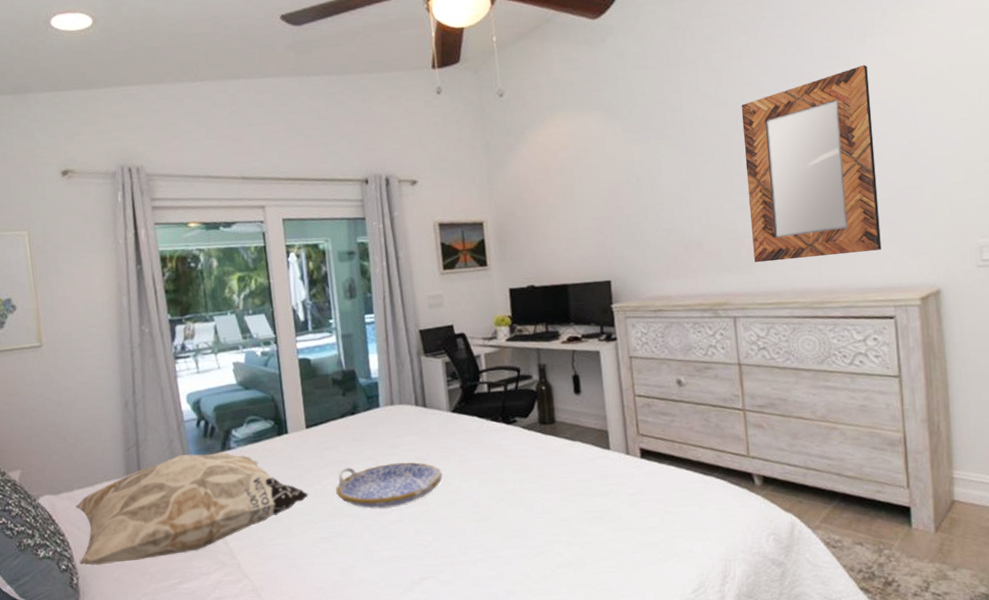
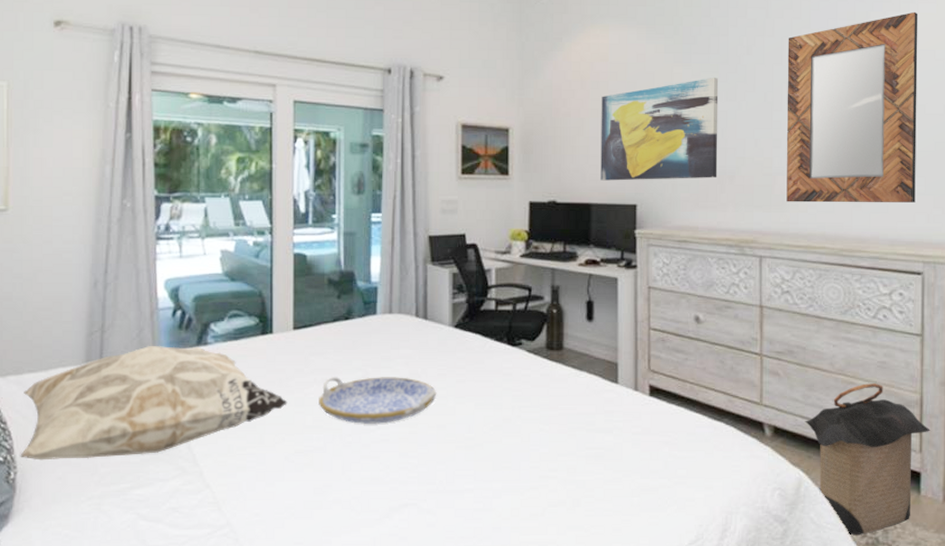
wall art: none [567,152,685,262] -> present [600,78,719,181]
laundry hamper: none [792,426,916,571] -> present [805,383,930,535]

